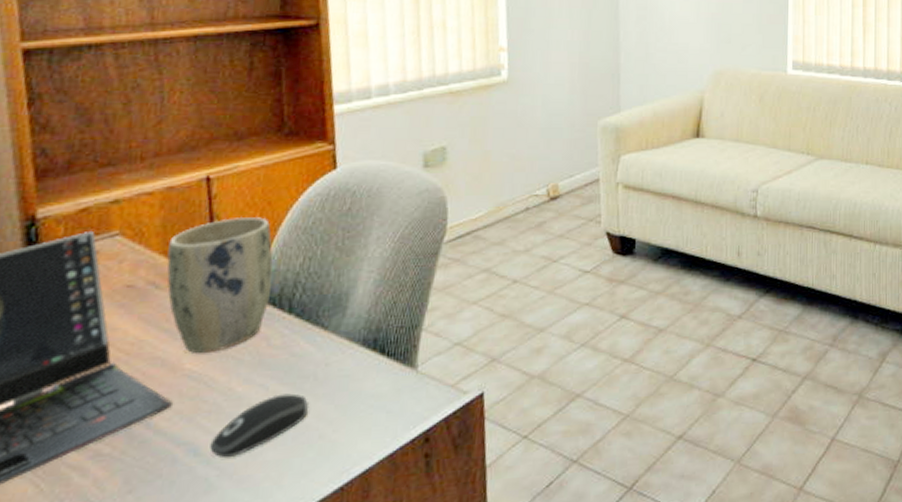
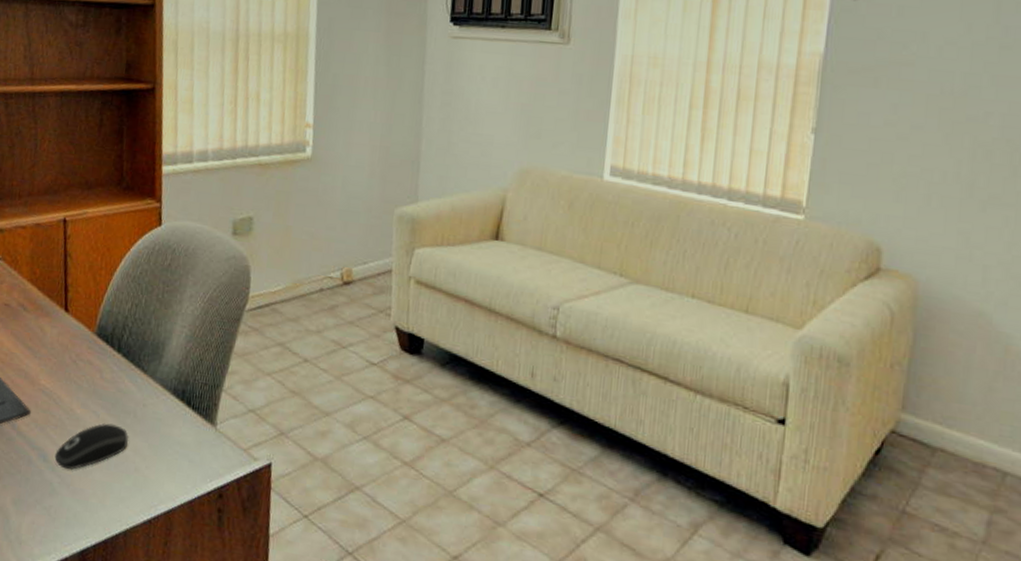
plant pot: present [166,216,273,354] -> none [32,258,109,375]

